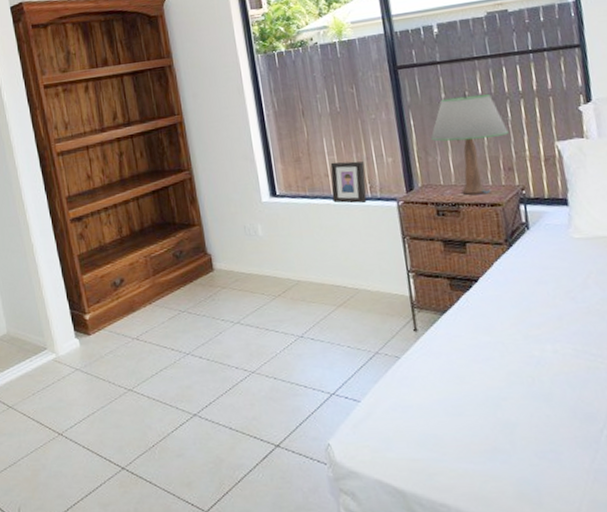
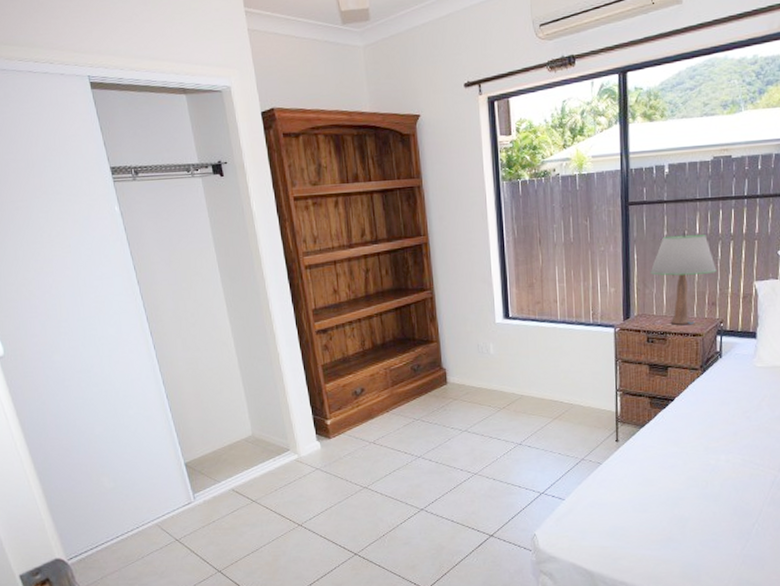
picture frame: present [330,161,367,204] -> none [558,289,590,328]

